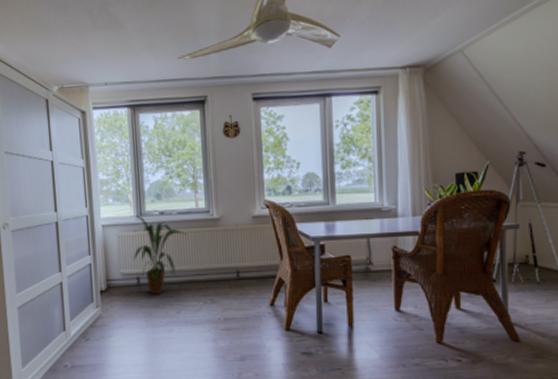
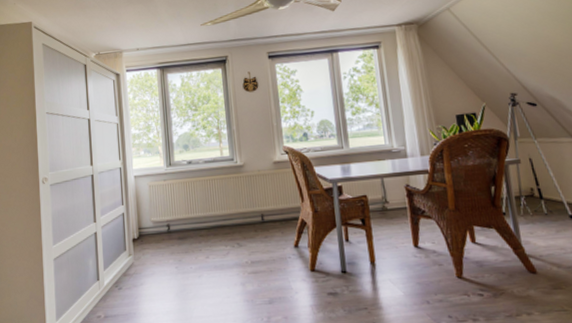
house plant: present [130,215,186,294] -> none [160,165,213,241]

